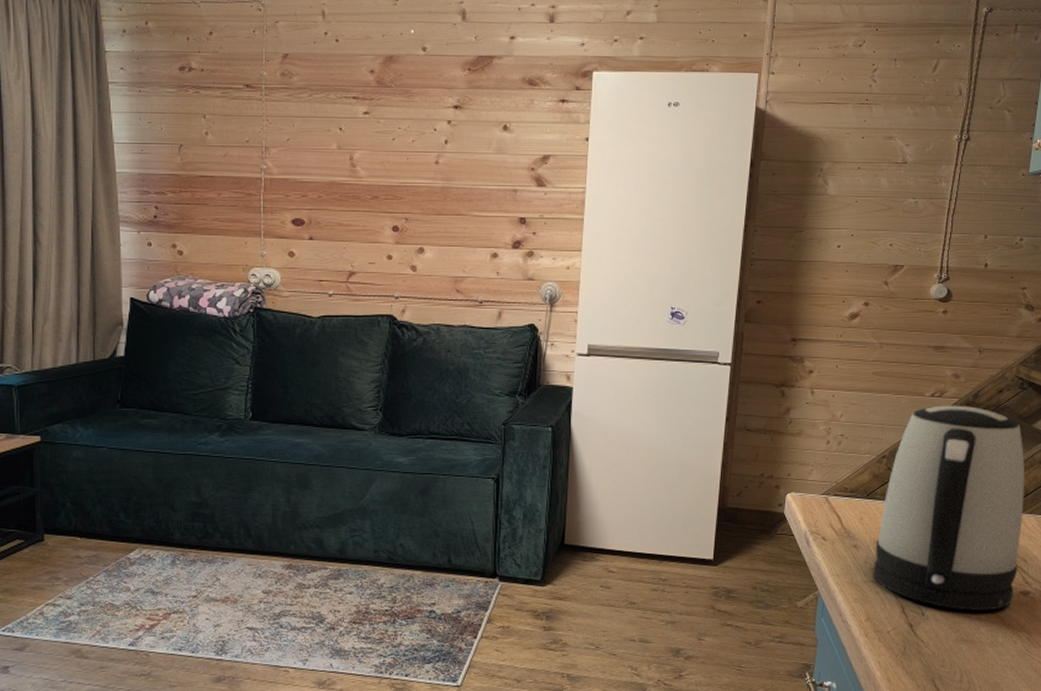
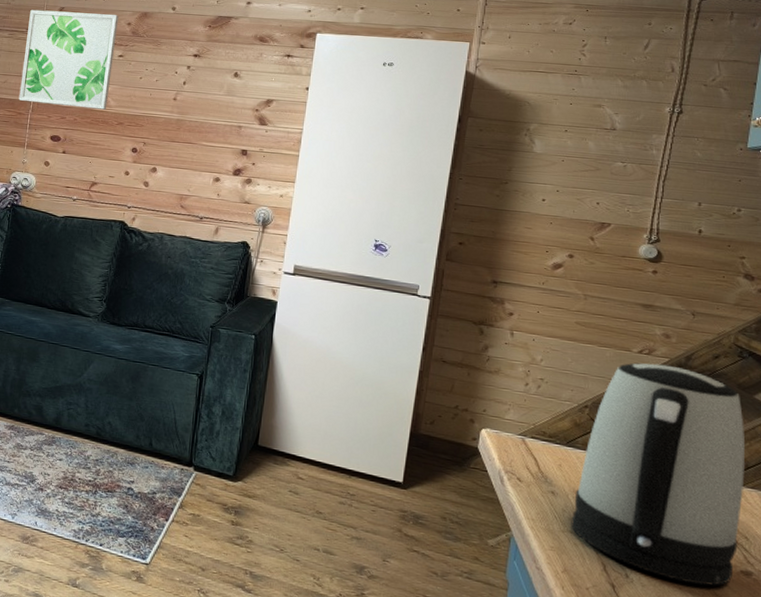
wall art: none [245,58,358,182] -> present [18,9,119,110]

